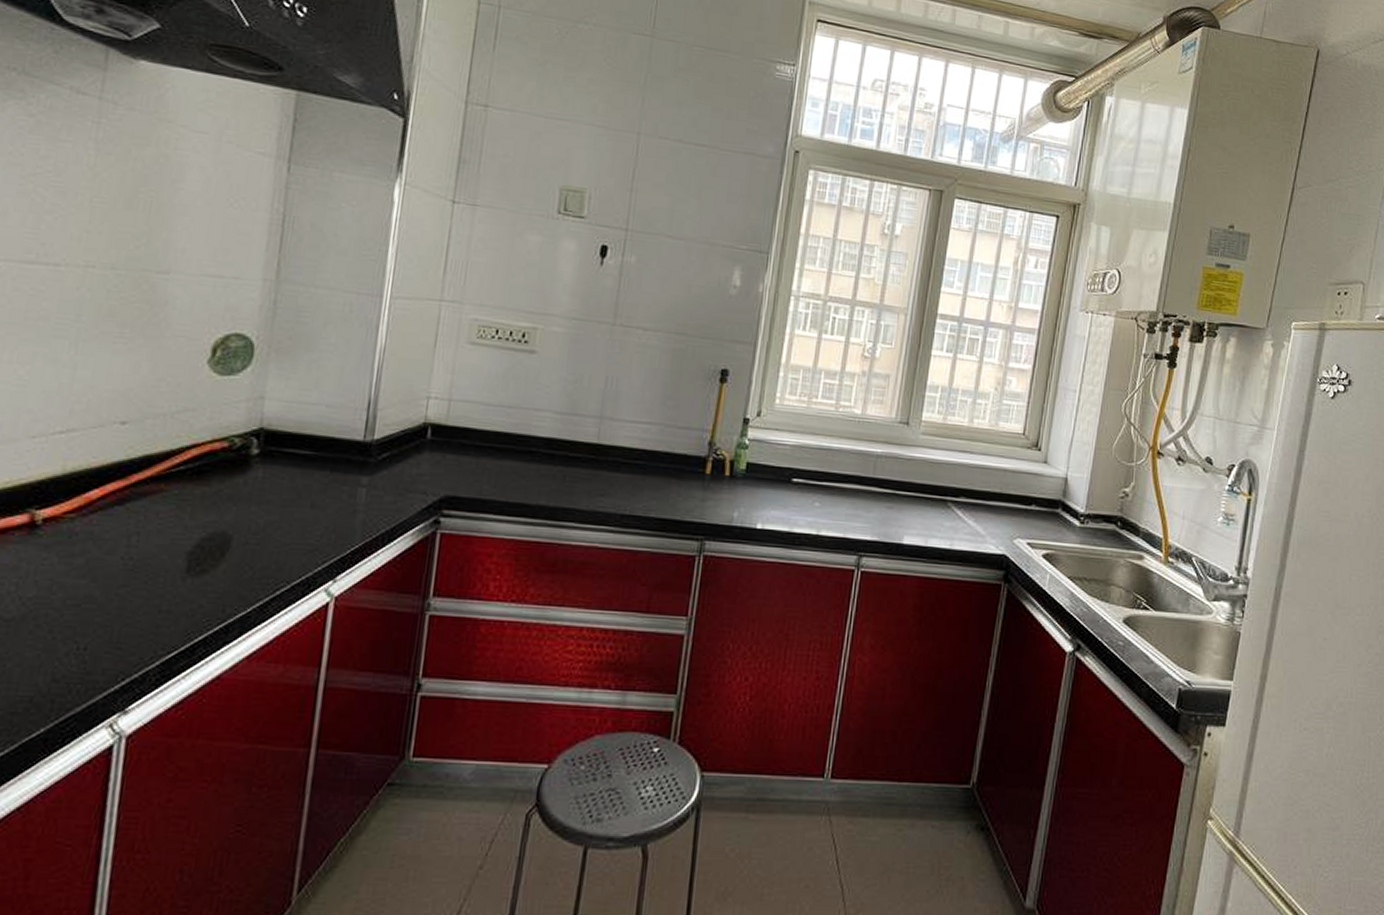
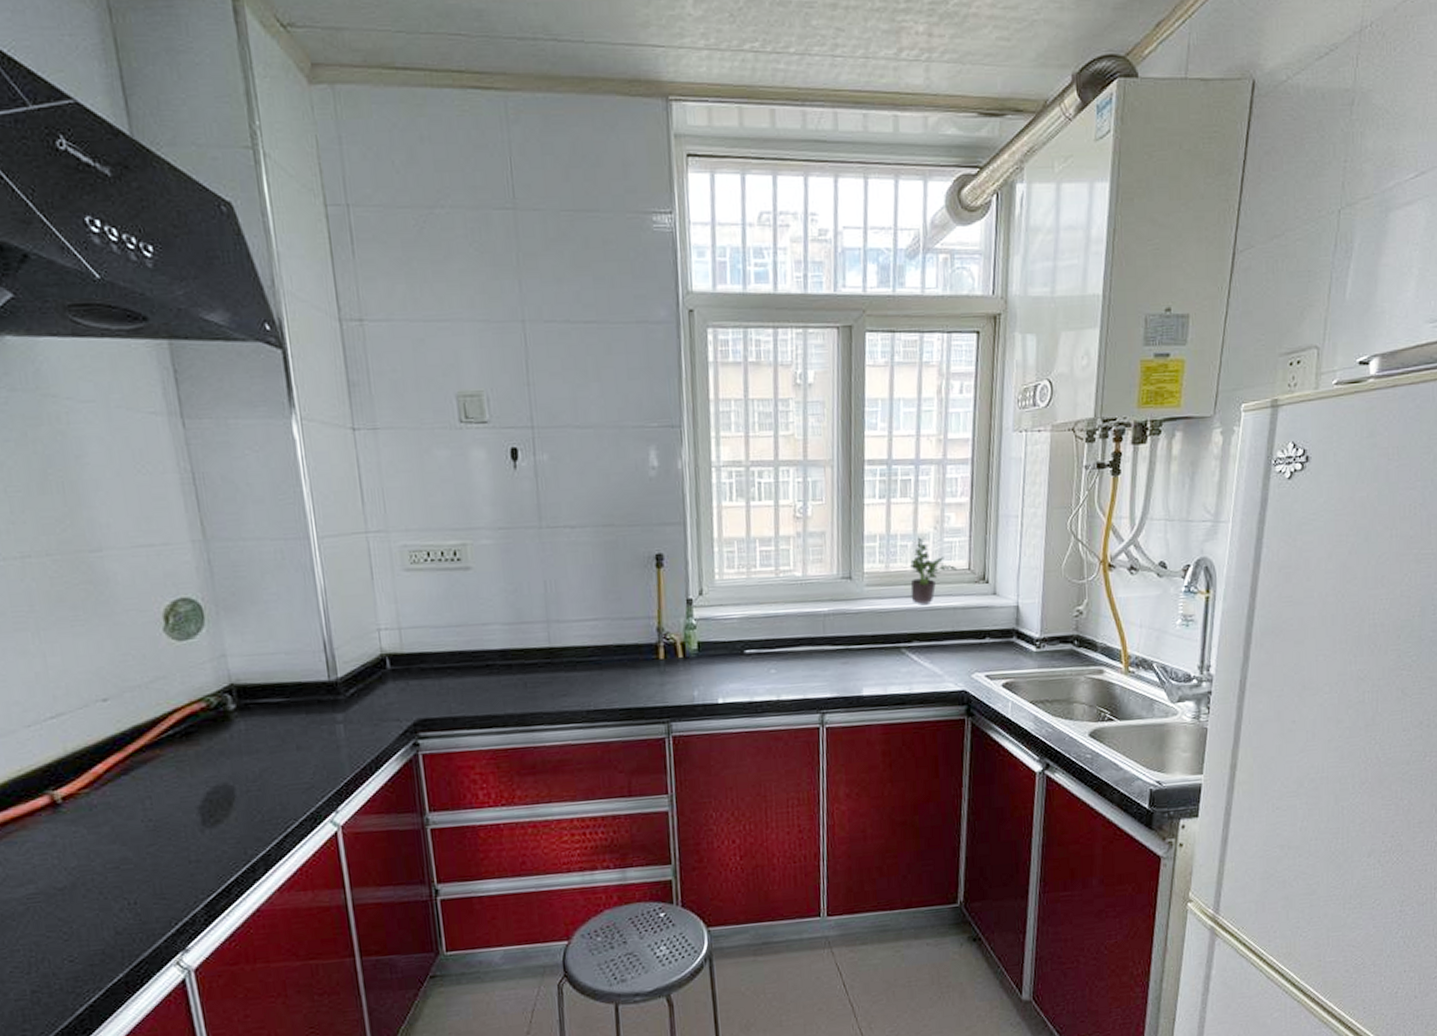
potted plant: none [964,395,1012,462] -> present [910,536,957,605]

